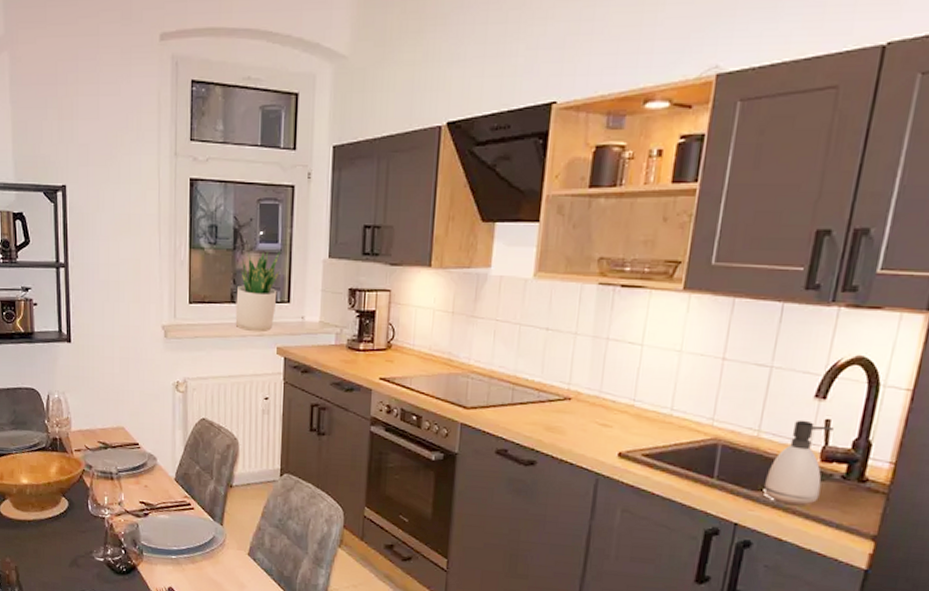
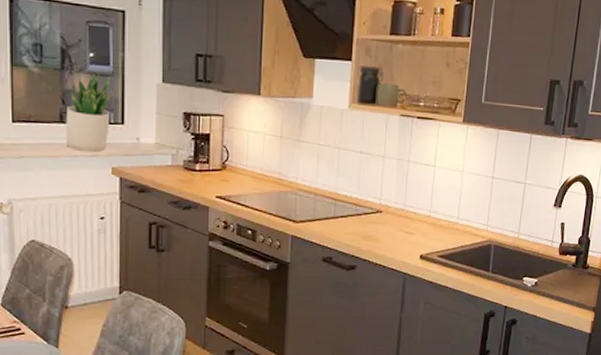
jar: none [543,225,579,274] -> present [356,65,384,107]
mug: none [569,246,608,275] -> present [377,83,407,108]
soap dispenser: present [763,420,834,506] -> none [523,224,566,290]

